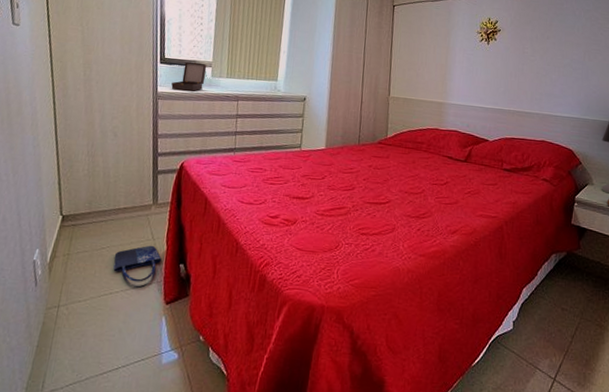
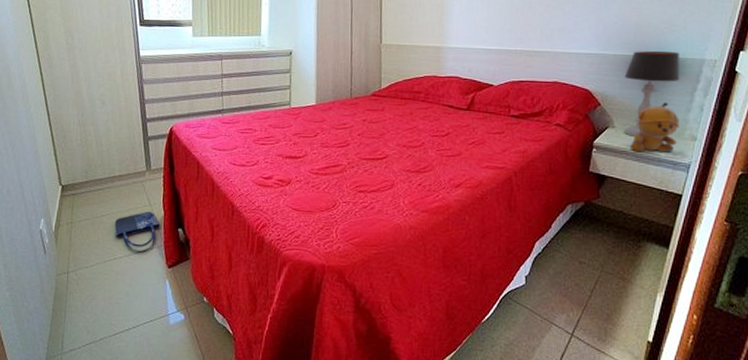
jewelry box: present [171,62,207,91] -> none [153,22,188,53]

